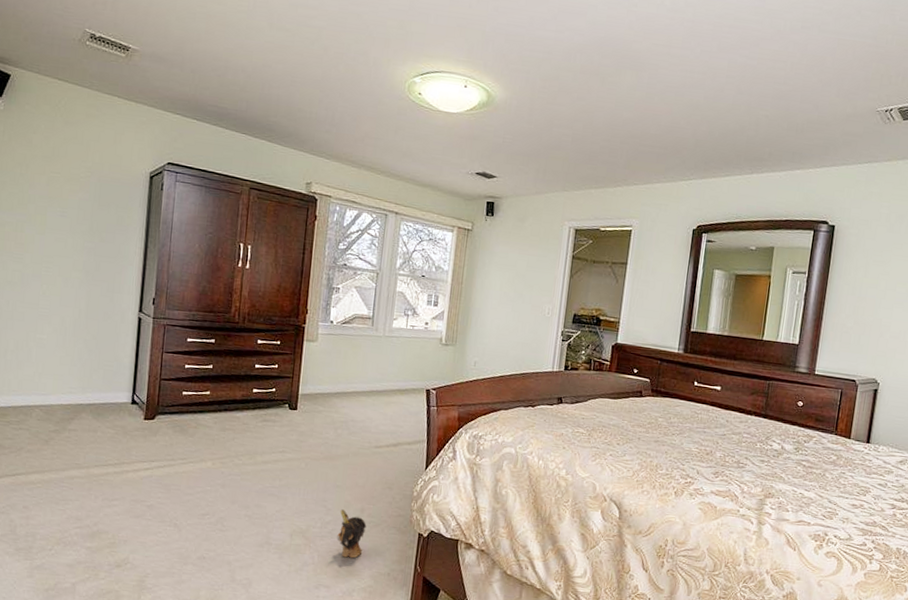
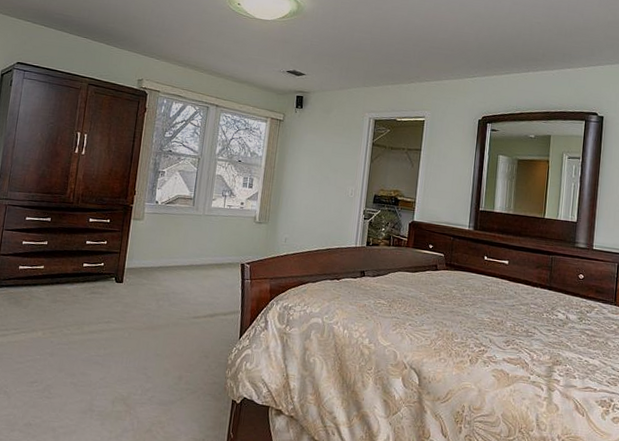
plush toy: present [337,508,367,559] -> none [155,376,184,425]

